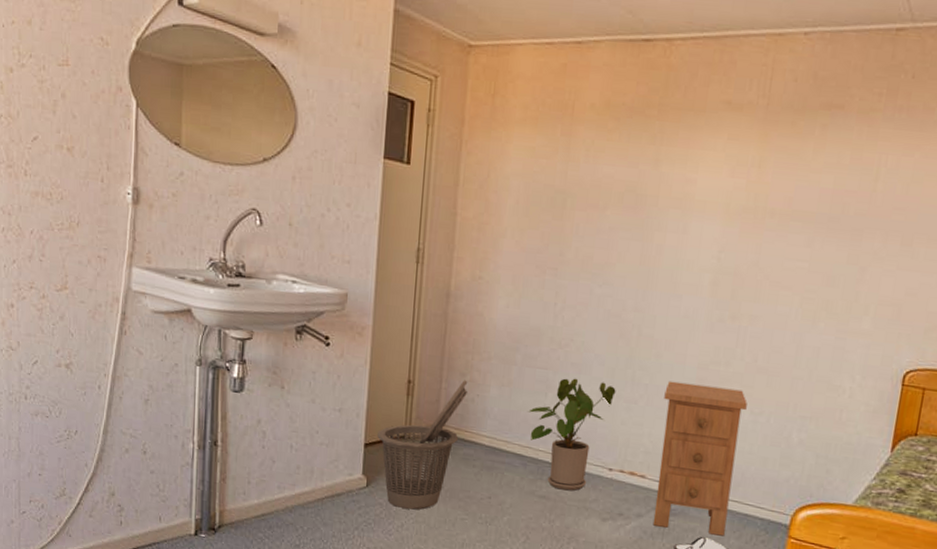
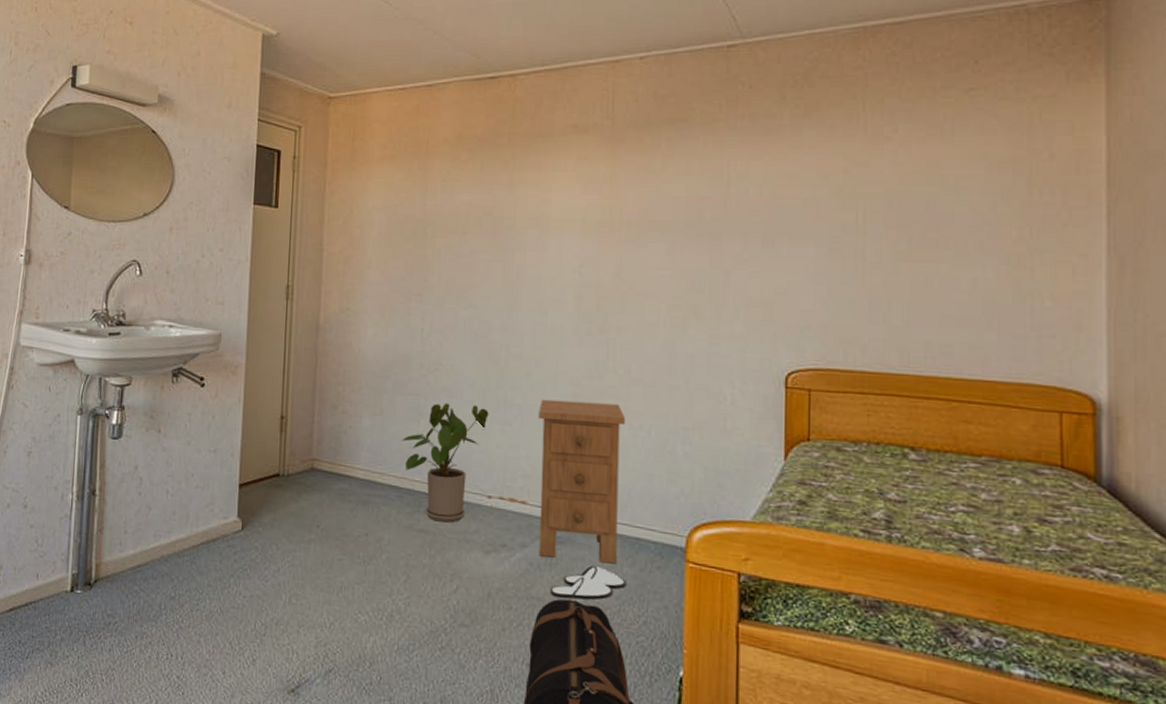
laundry basket: present [377,380,468,510] -> none [252,412,340,552]

